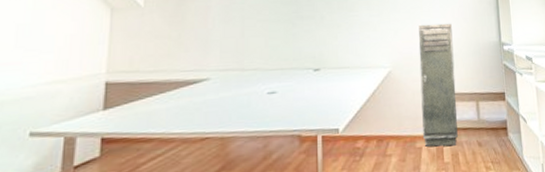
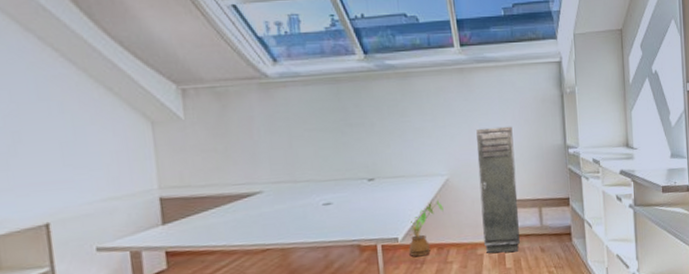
house plant: none [349,90,385,149] -> present [409,199,444,257]

